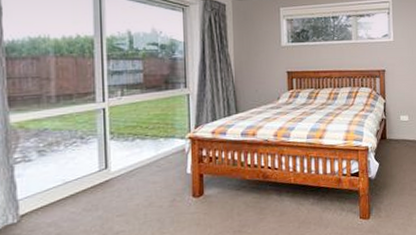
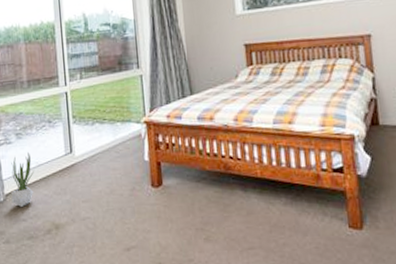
potted plant: none [28,169,61,227] -> present [11,151,35,207]

